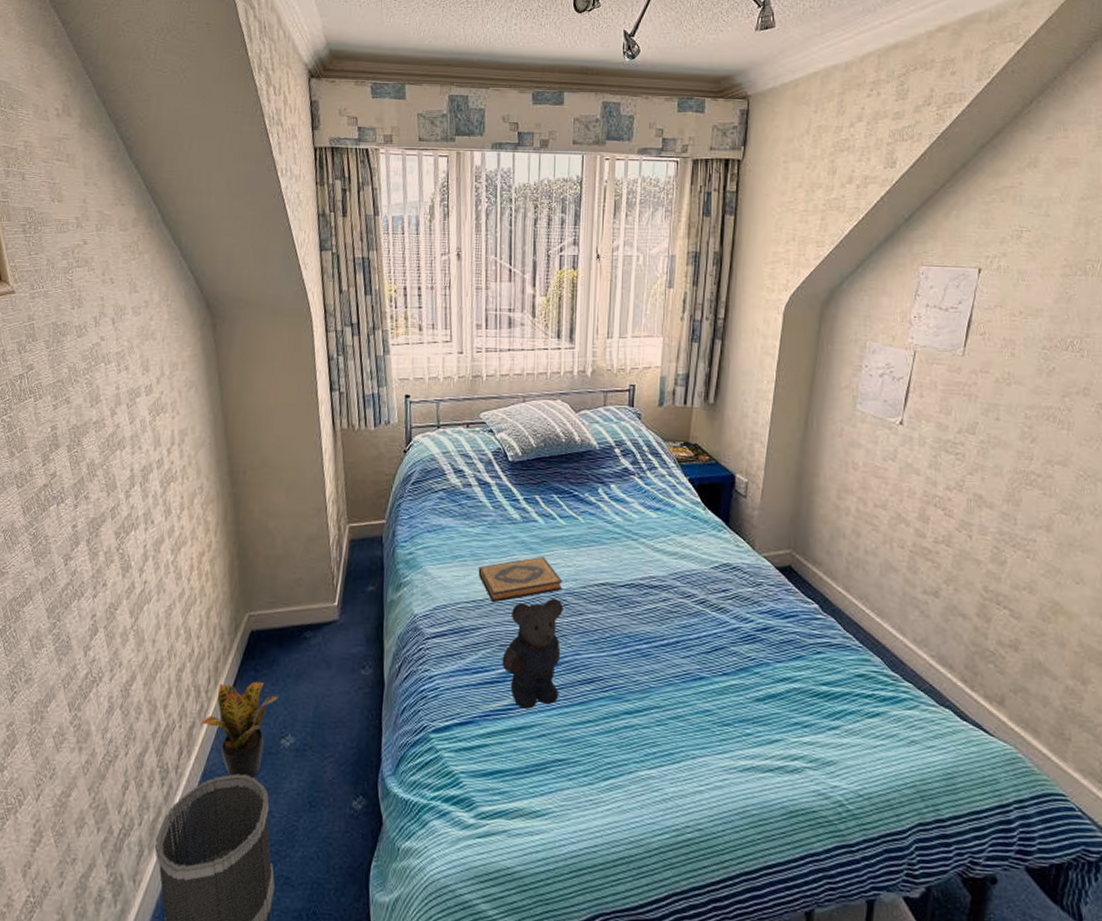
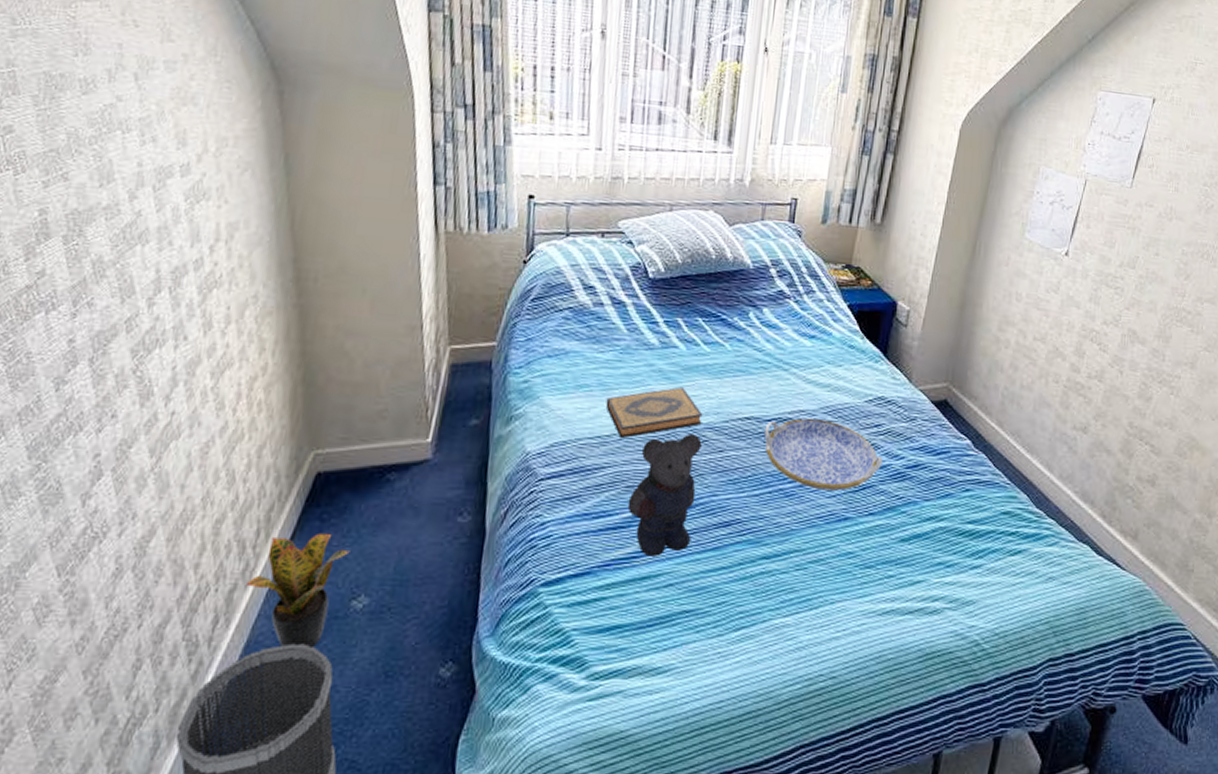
serving tray: none [619,584,732,652] -> present [764,418,883,491]

